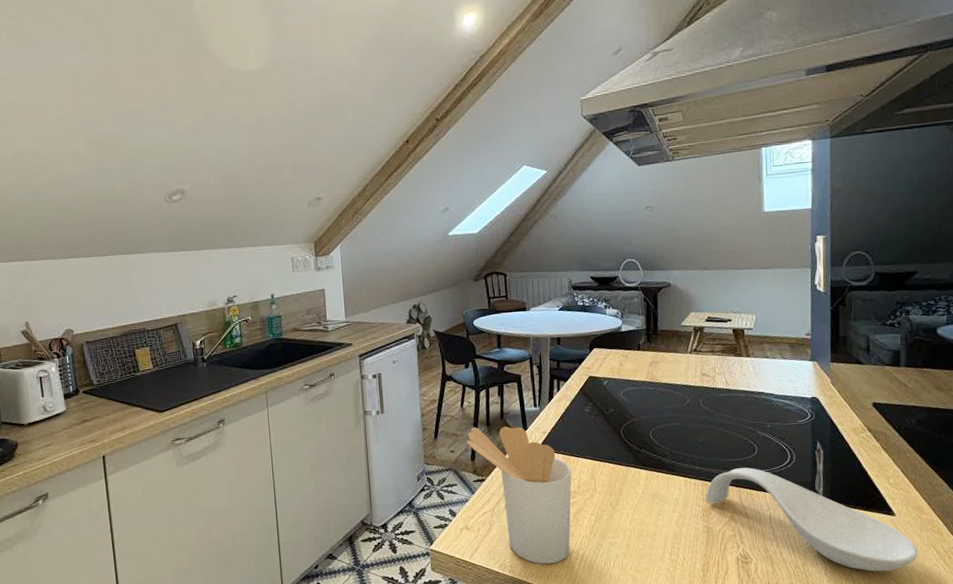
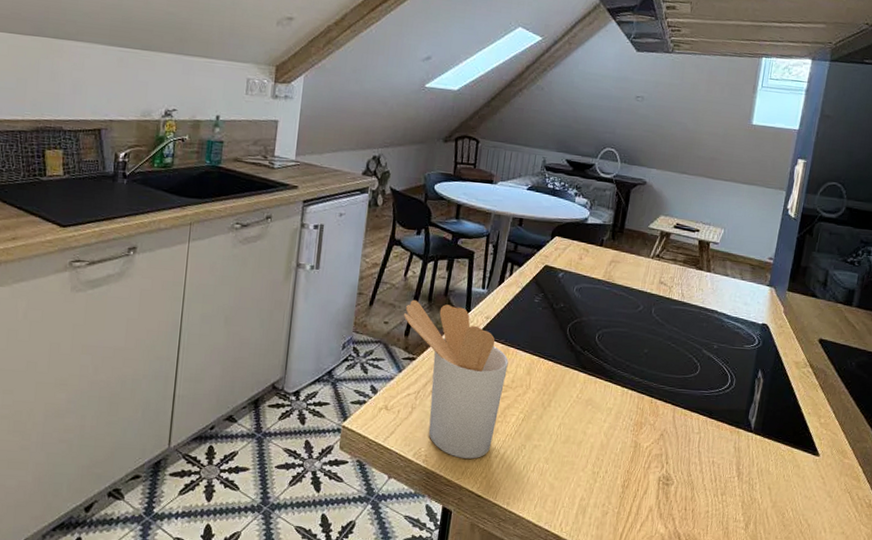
spoon rest: present [705,467,919,572] -> none [639,385,834,512]

